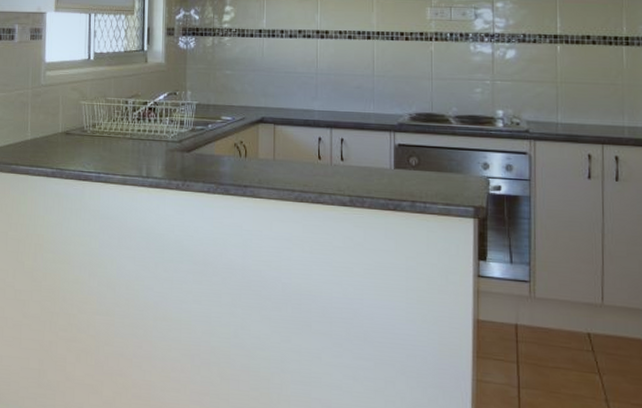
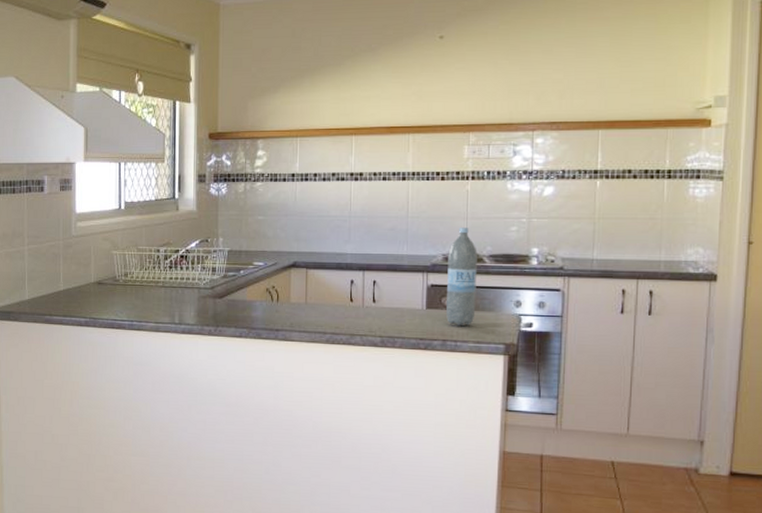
water bottle: none [414,88,444,187] -> present [446,228,477,326]

